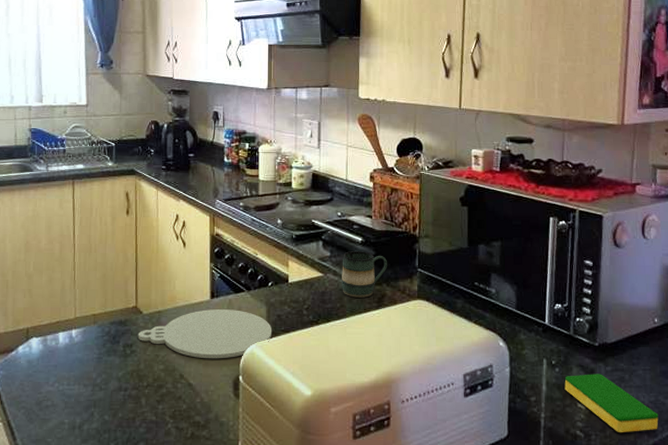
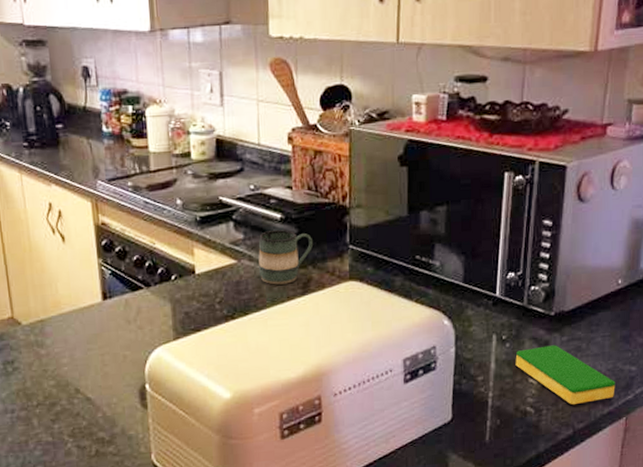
plate: present [137,309,271,359] -> none [18,310,180,369]

